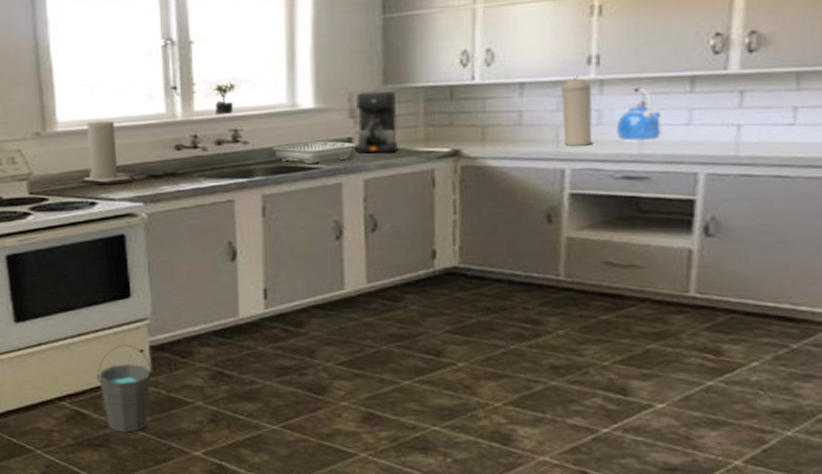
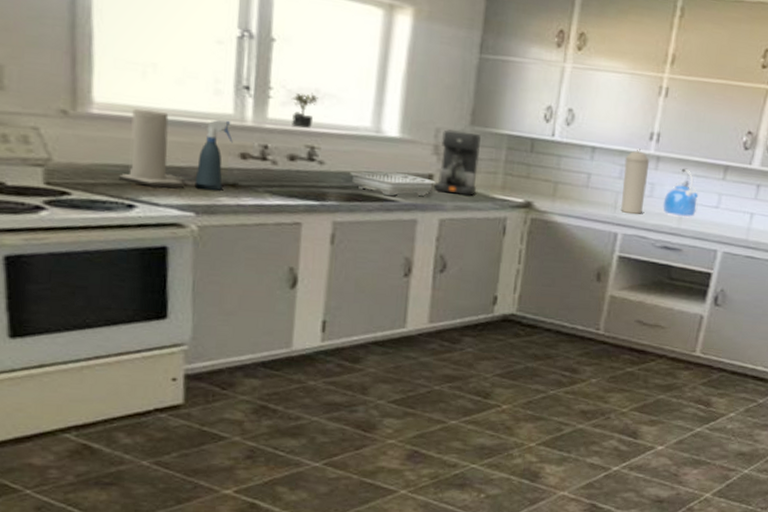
bucket: present [97,344,152,434] -> none [114,370,185,471]
spray bottle: none [140,118,168,182] -> present [194,119,233,191]

